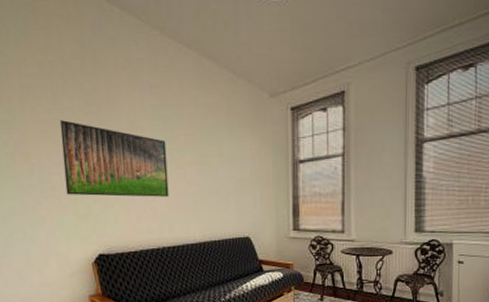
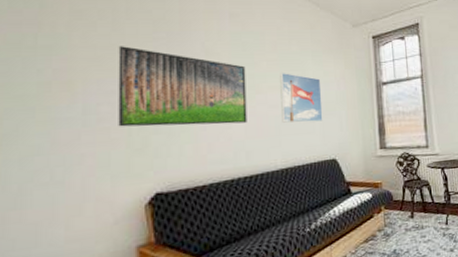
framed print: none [197,148,238,199] -> present [280,73,323,123]

